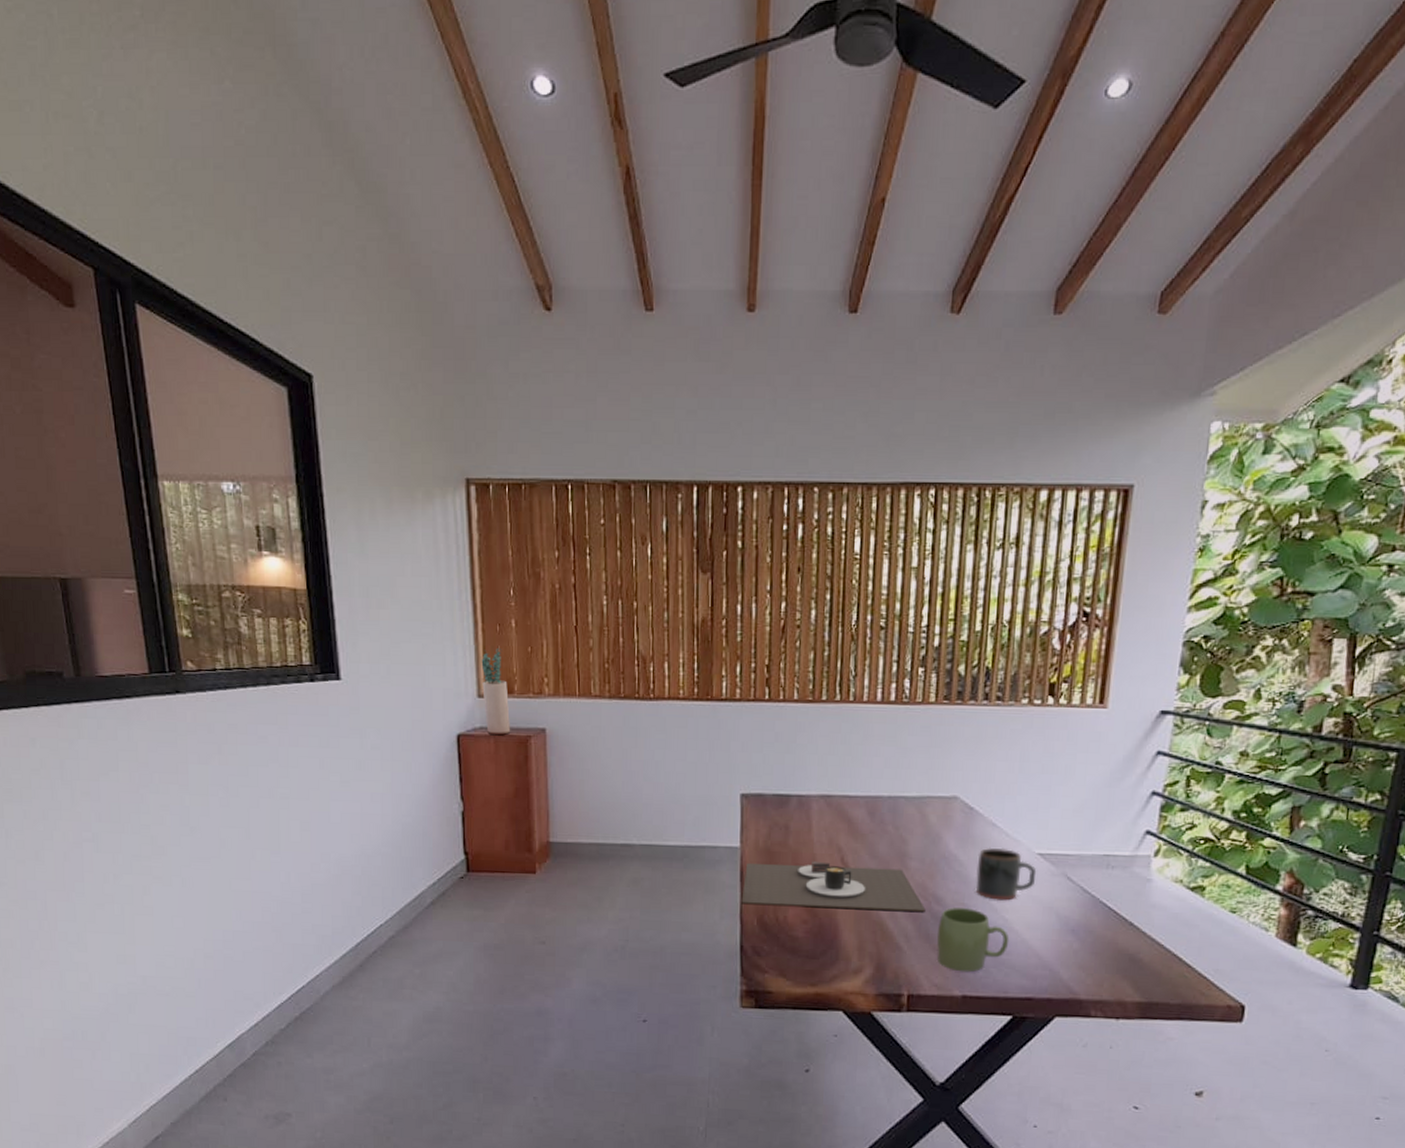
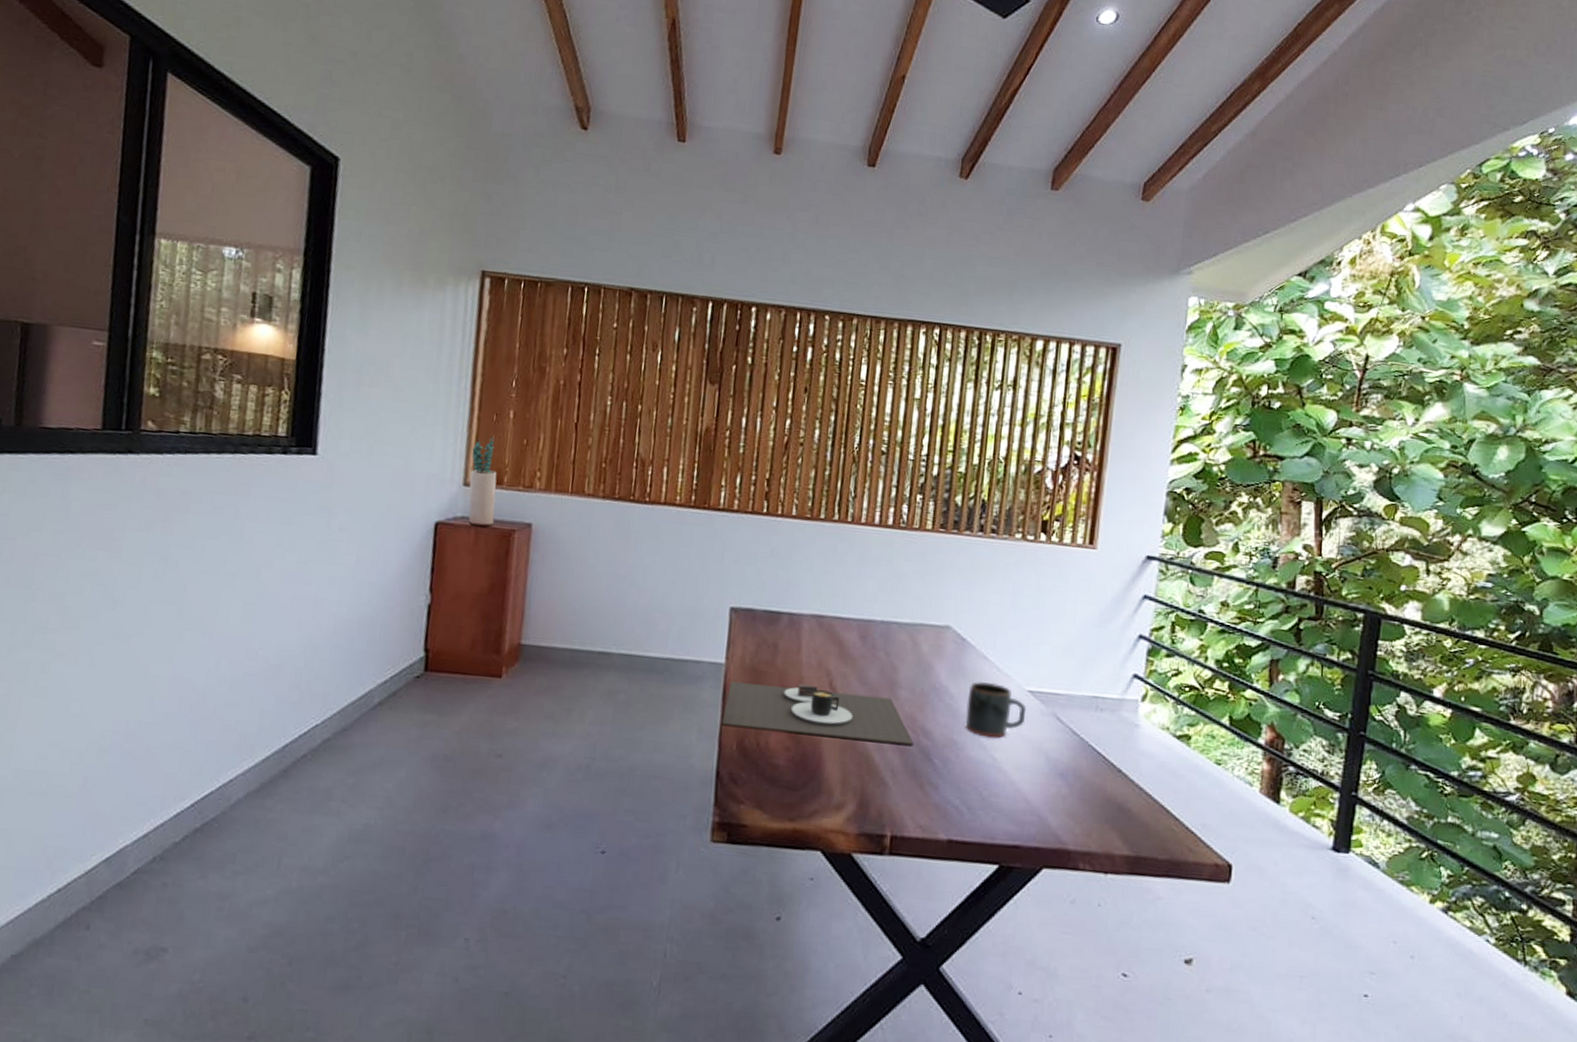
mug: present [936,908,1010,973] -> none [923,742,998,815]

